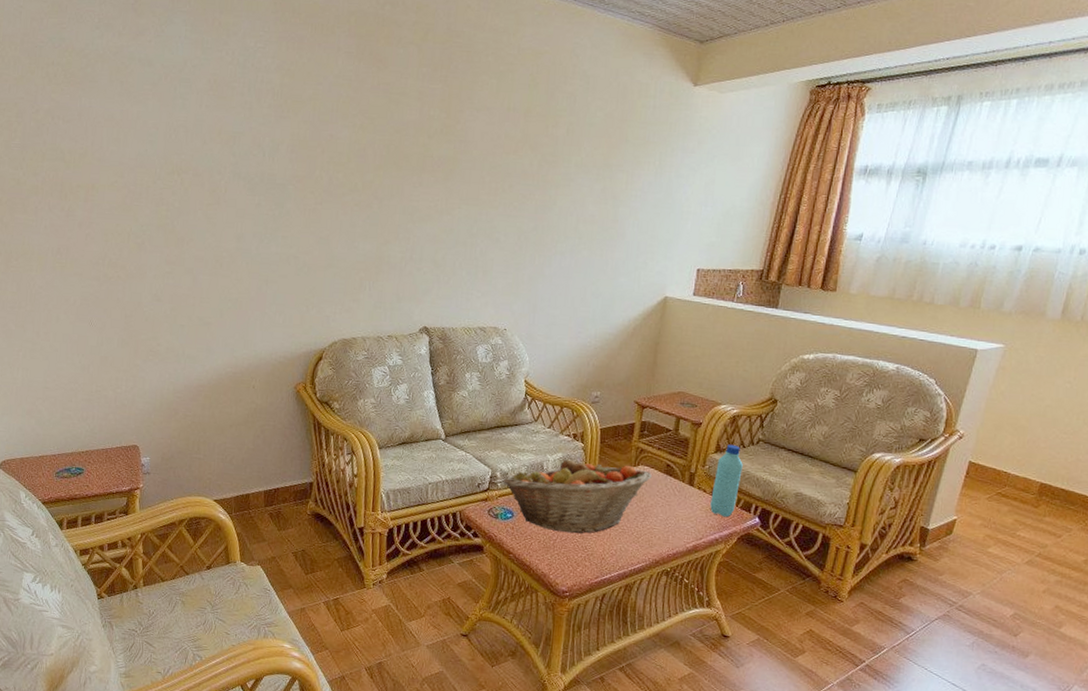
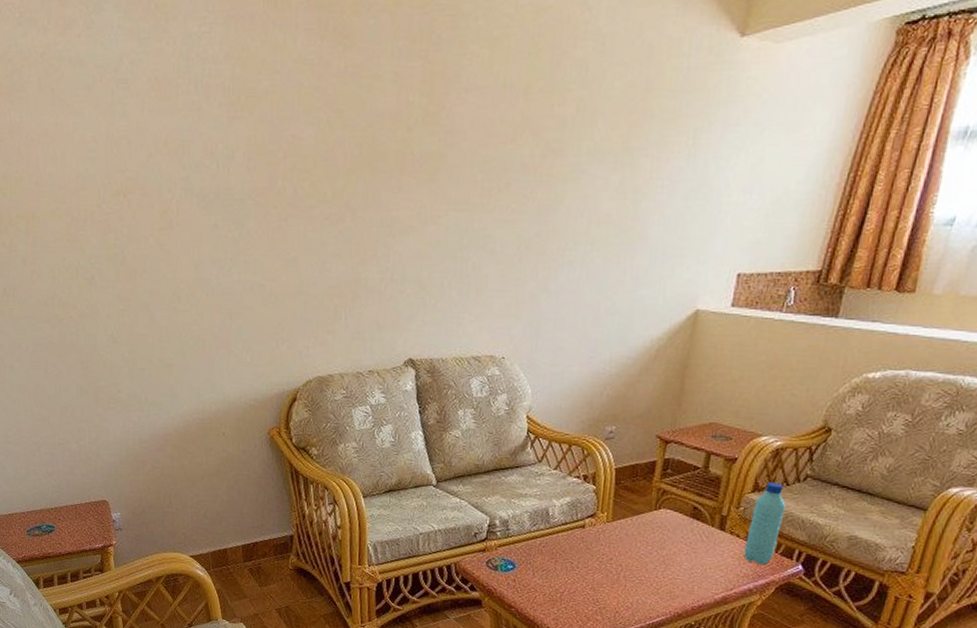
fruit basket: present [502,459,652,534] -> none [502,504,676,586]

